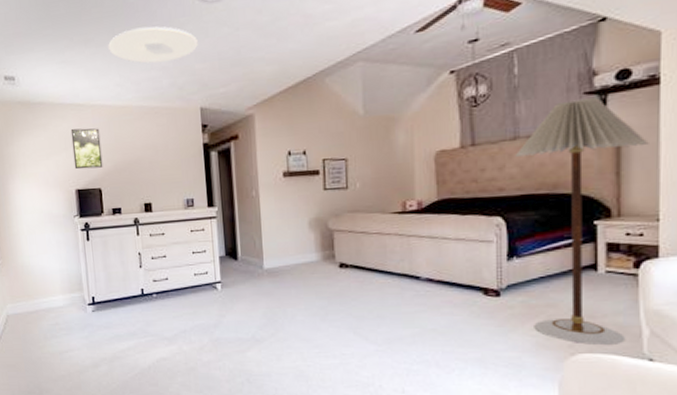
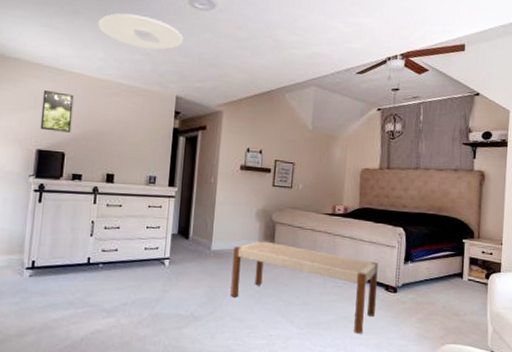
bench: none [288,252,472,348] -> present [230,241,378,335]
floor lamp: present [515,98,649,346] -> none [415,147,499,339]

